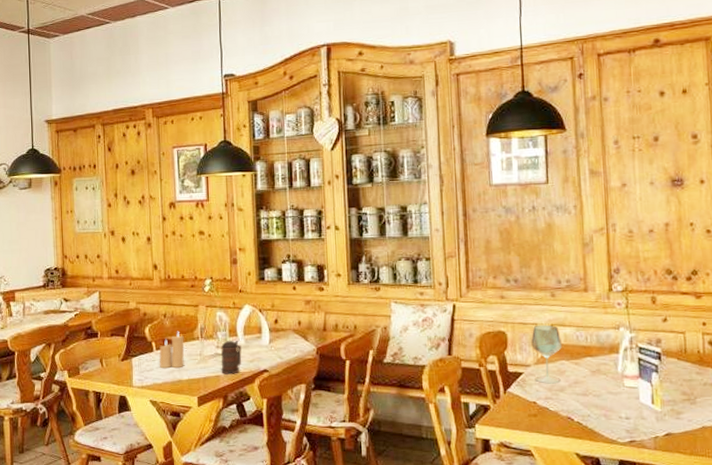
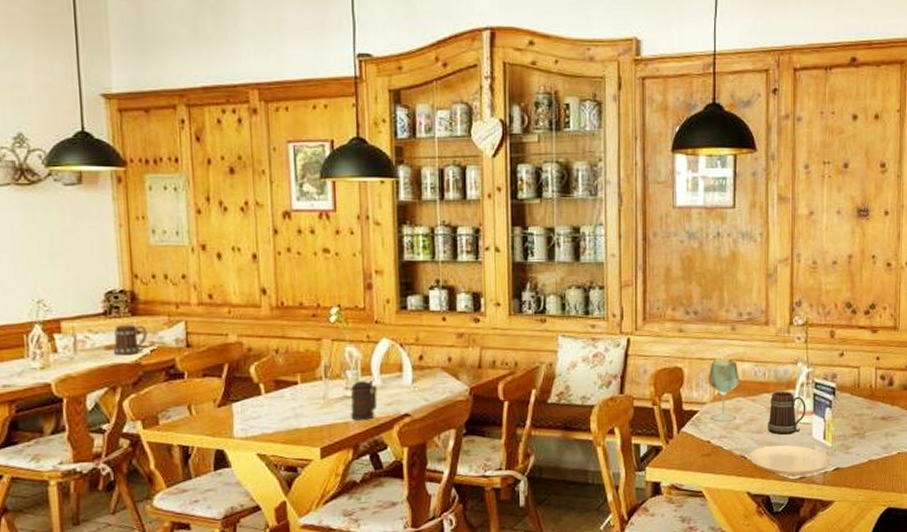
beer mug: none [49,294,73,319] -> present [113,325,148,355]
candle: present [159,331,184,369] -> none [269,370,303,416]
plate: none [575,408,662,438] -> present [749,444,831,475]
beer mug: none [593,355,632,399] -> present [768,391,806,436]

